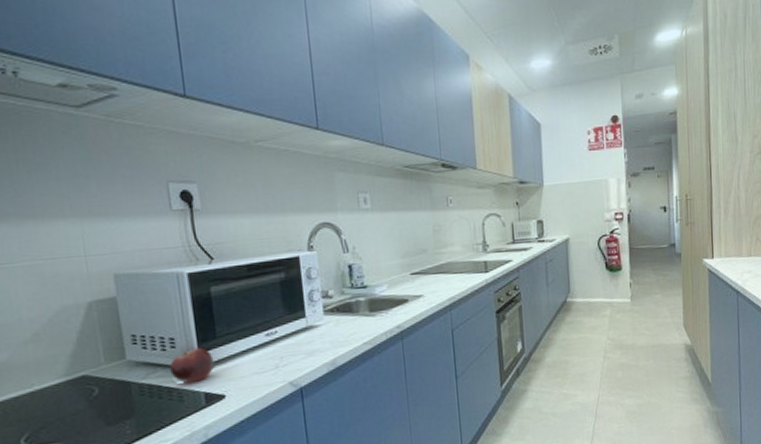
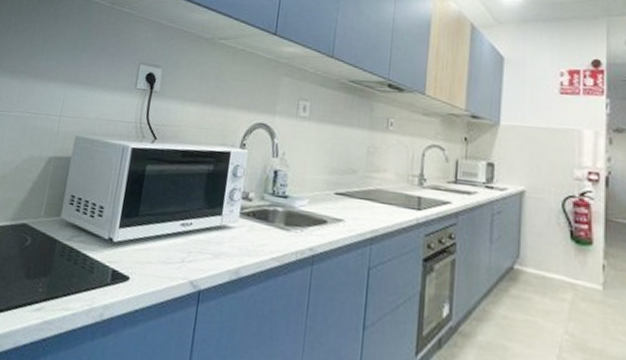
fruit: present [169,347,215,383] -> none [91,221,131,256]

